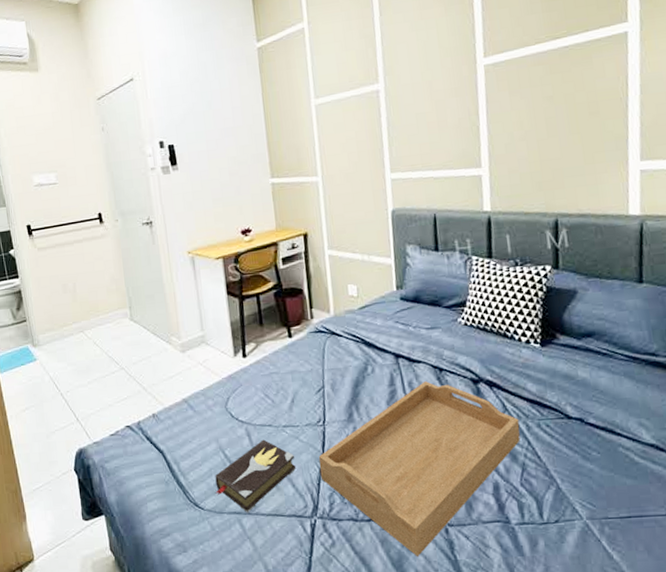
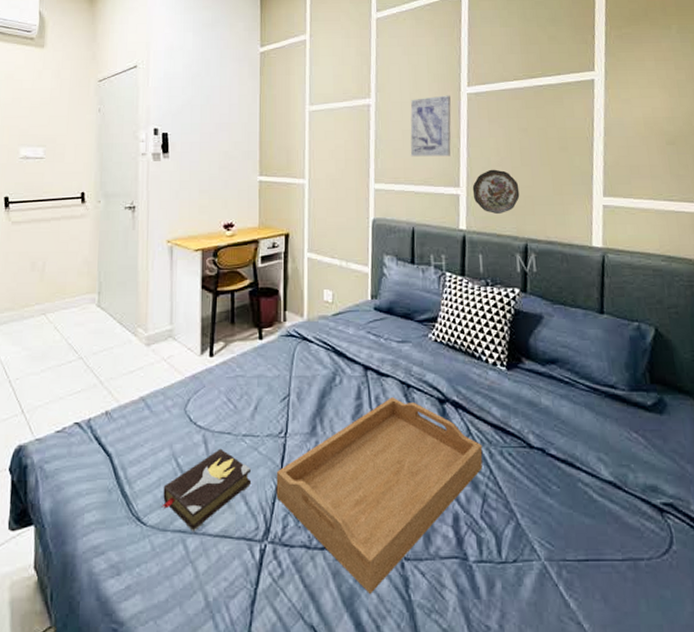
wall art: none [423,69,470,141] -> present [410,95,451,157]
decorative plate: none [495,144,548,191] -> present [472,169,520,214]

